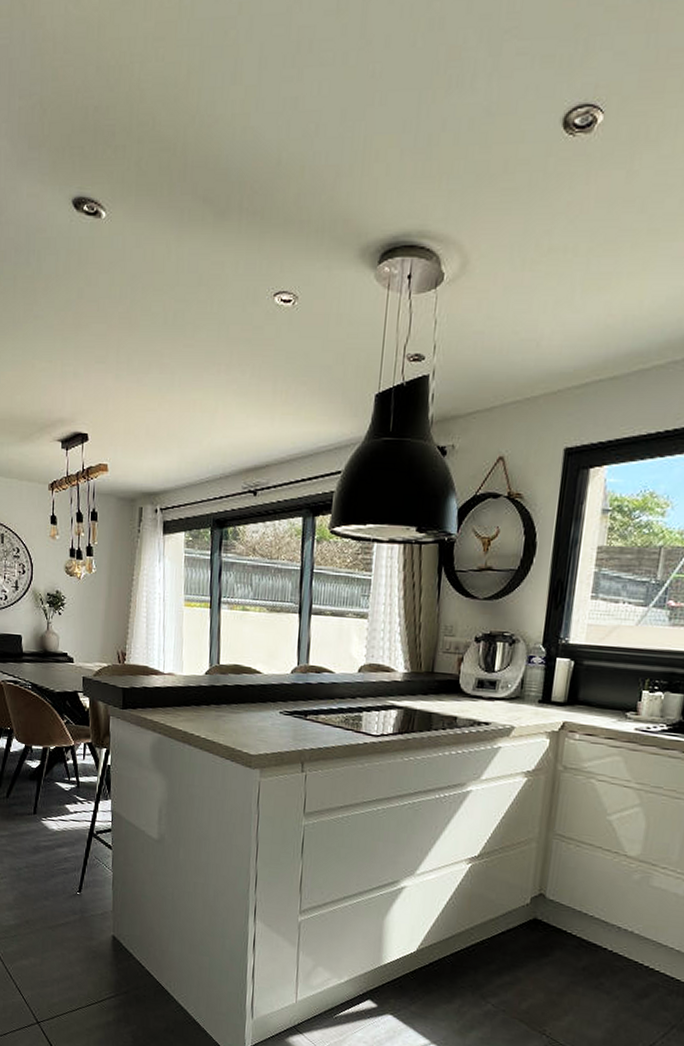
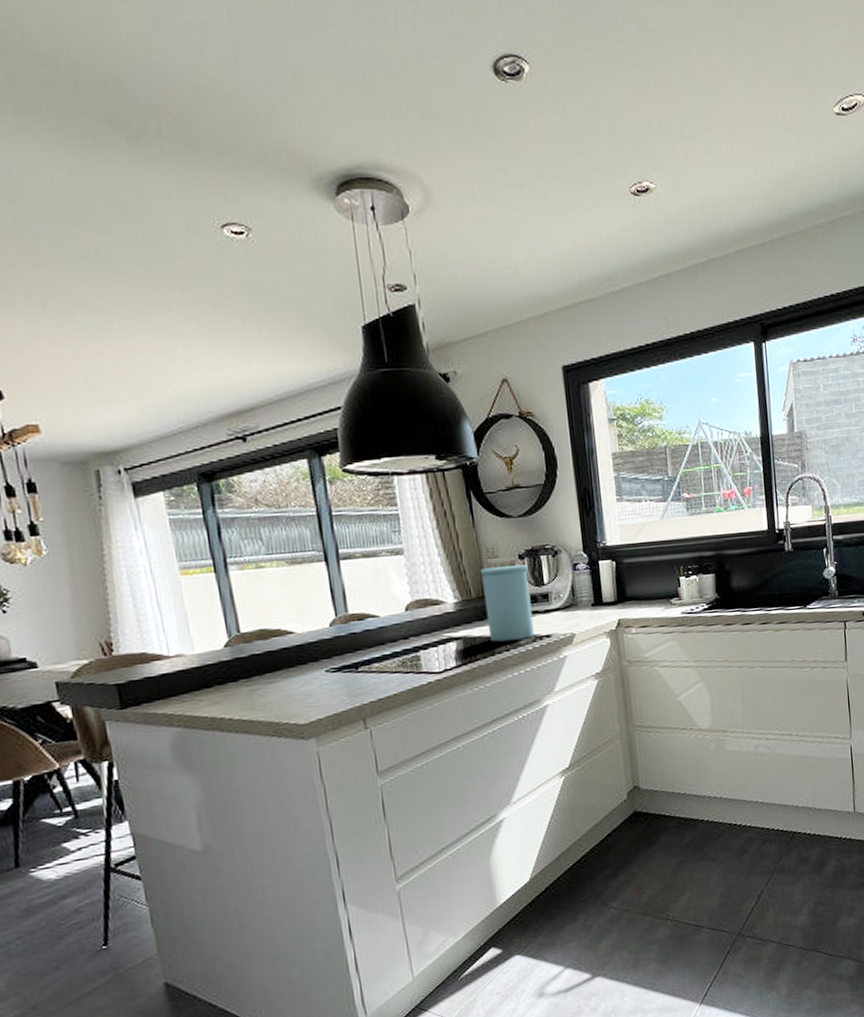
canister: none [430,645,482,722] -> present [480,565,535,643]

